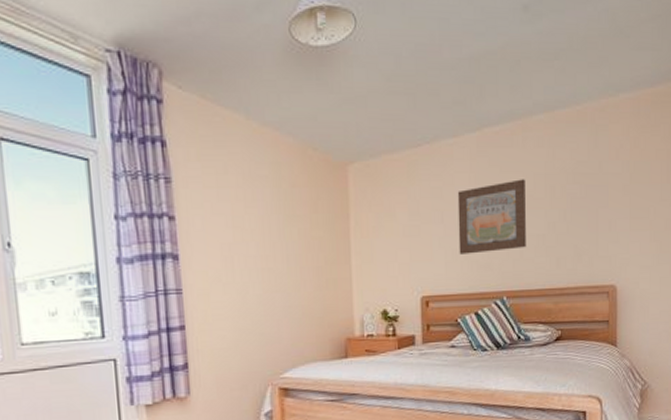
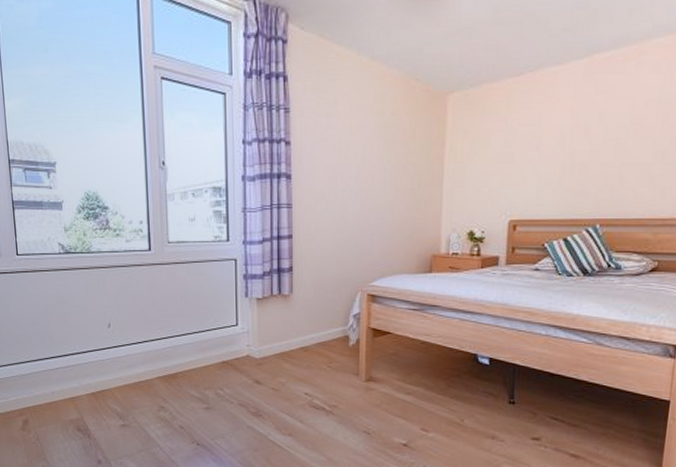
wall art: present [457,179,526,255] -> none [552,106,635,181]

